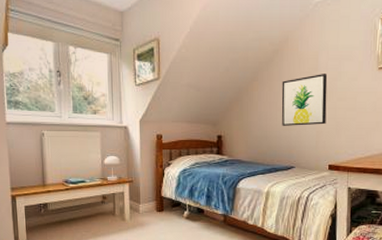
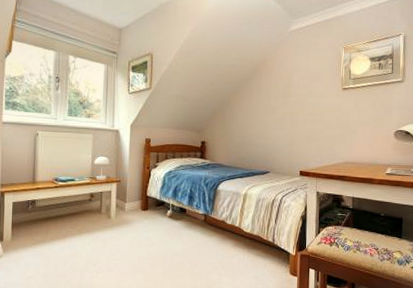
wall art: present [281,74,328,126] -> none [259,91,300,136]

